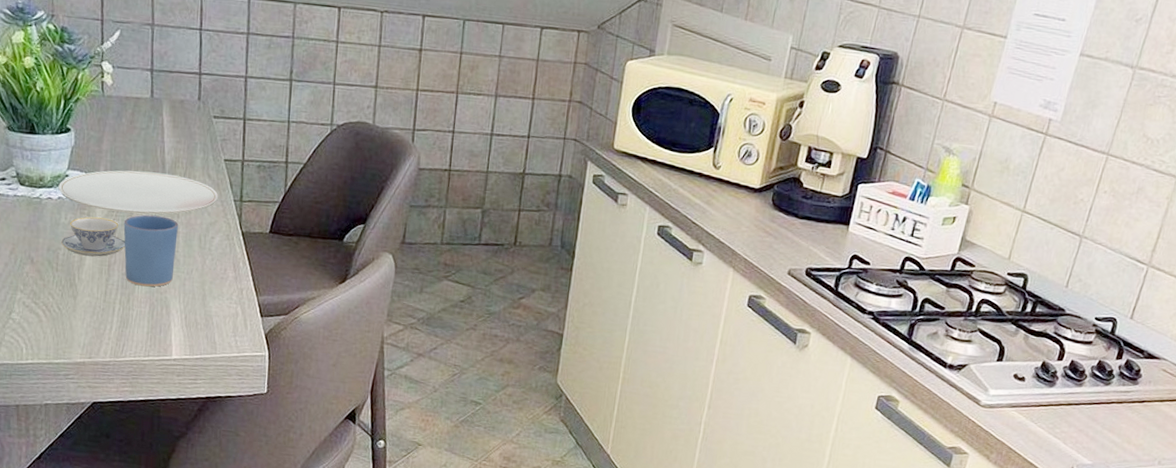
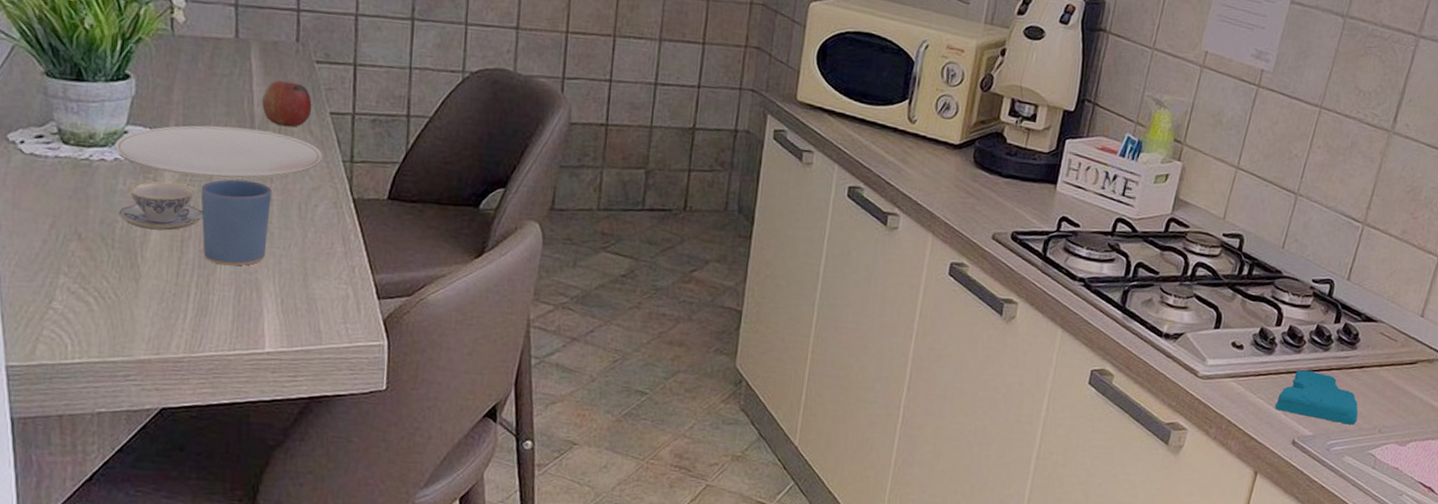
fruit: none [171,133,210,172] -> present [262,80,312,128]
sponge: none [1055,402,1138,456] -> present [1275,370,1359,425]

